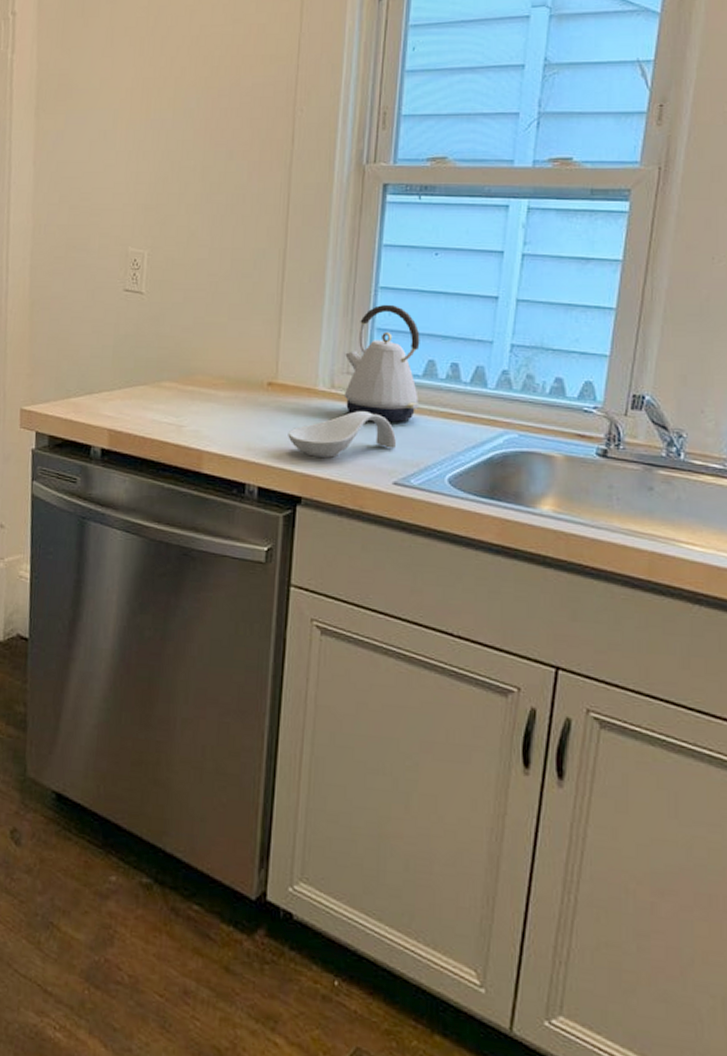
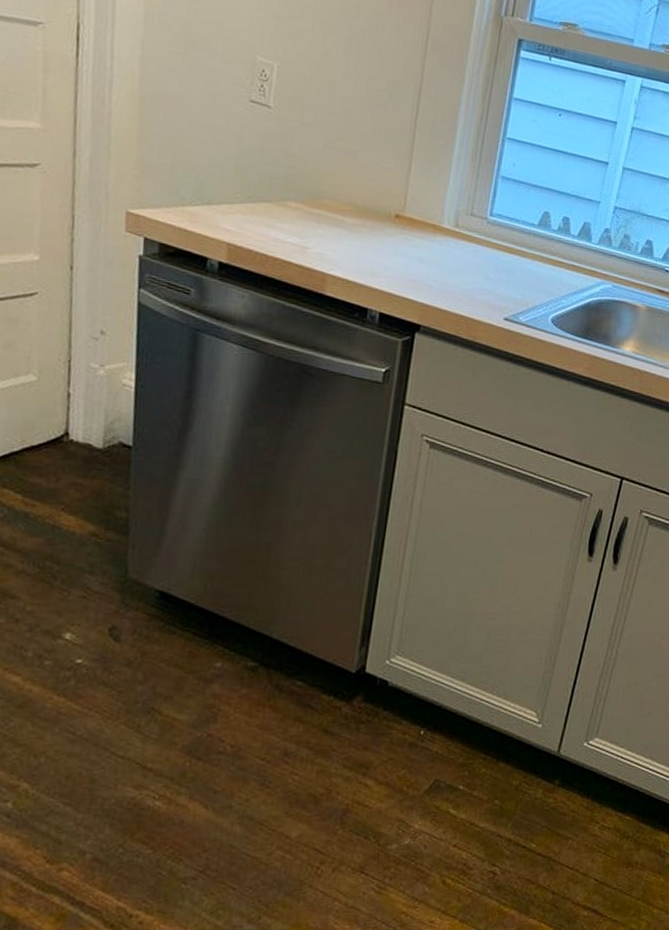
spoon rest: present [288,411,397,458] -> none [411,251,511,291]
kettle: present [343,304,420,423] -> none [466,154,539,265]

